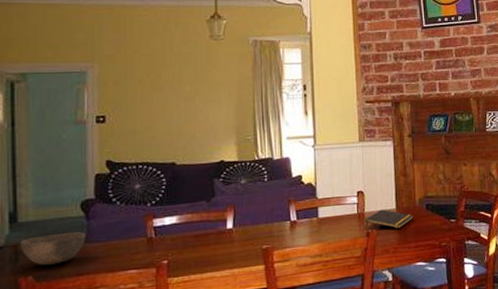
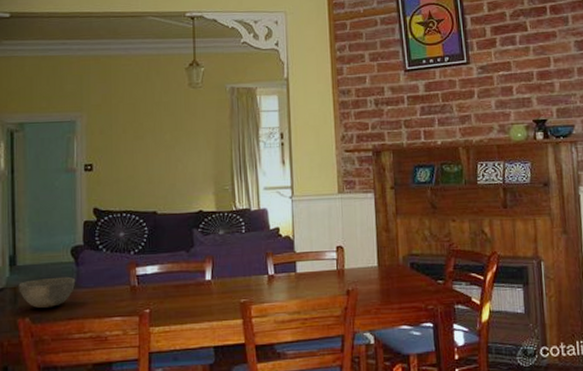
notepad: present [365,209,414,229] -> none [345,266,397,288]

